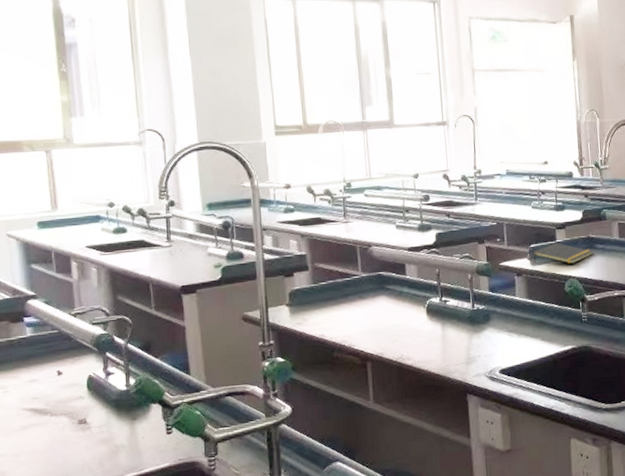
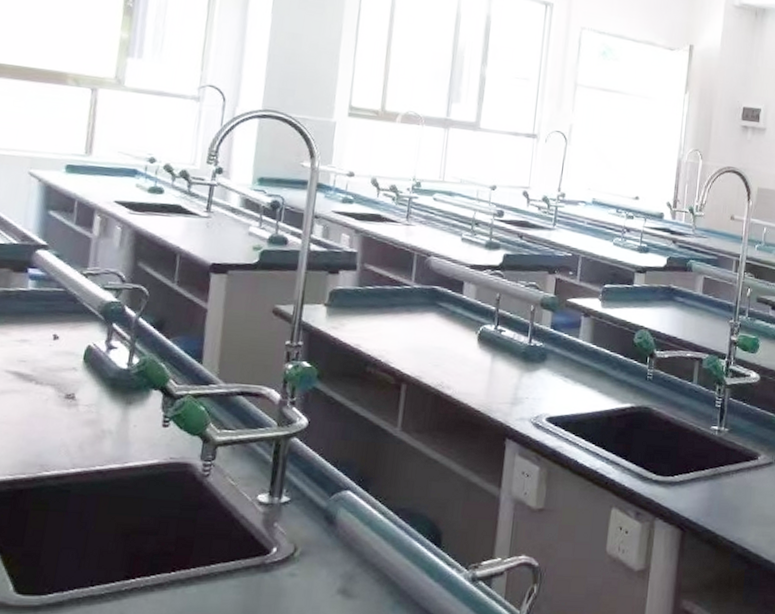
notepad: present [533,243,593,264] -> none [604,287,672,314]

